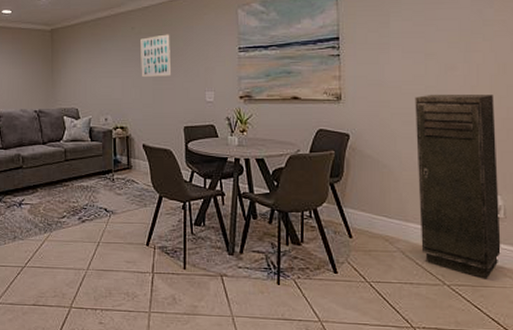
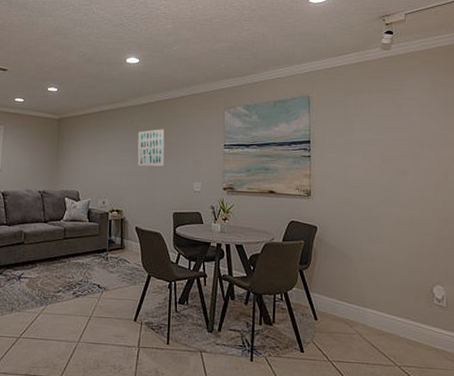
storage cabinet: present [415,94,501,279] -> none [372,194,444,362]

